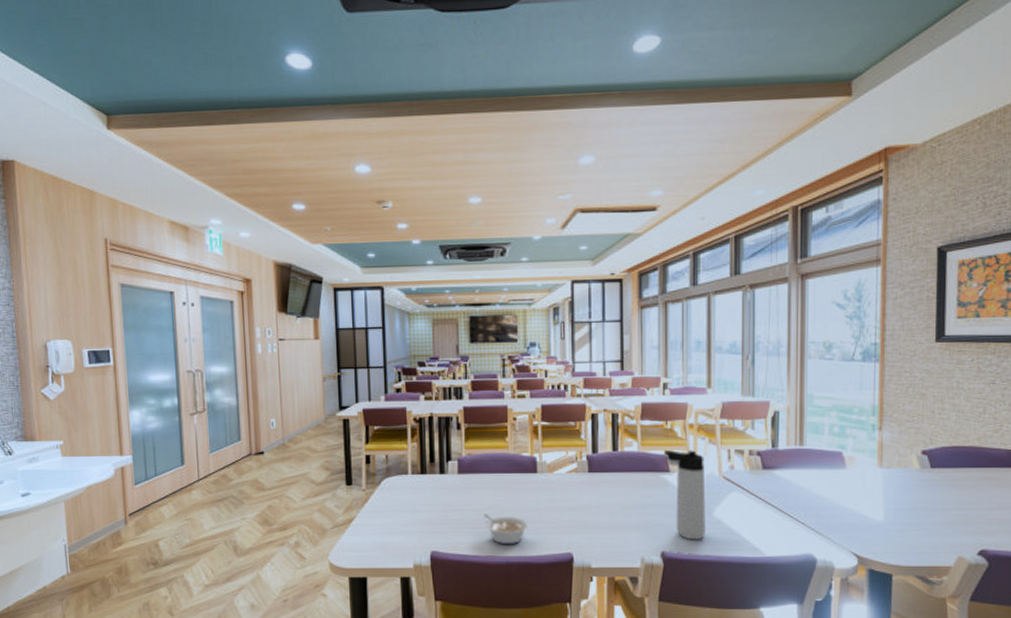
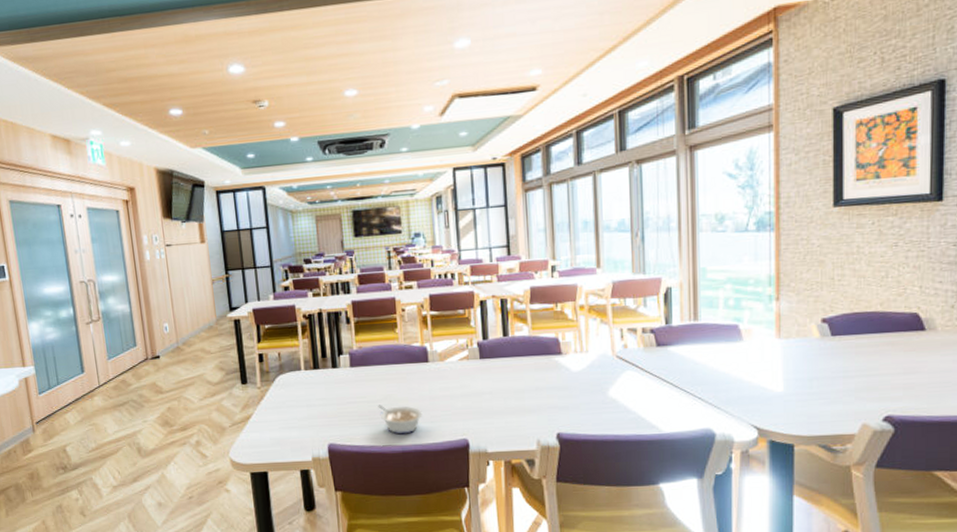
thermos bottle: present [665,450,706,540] -> none [556,331,601,421]

